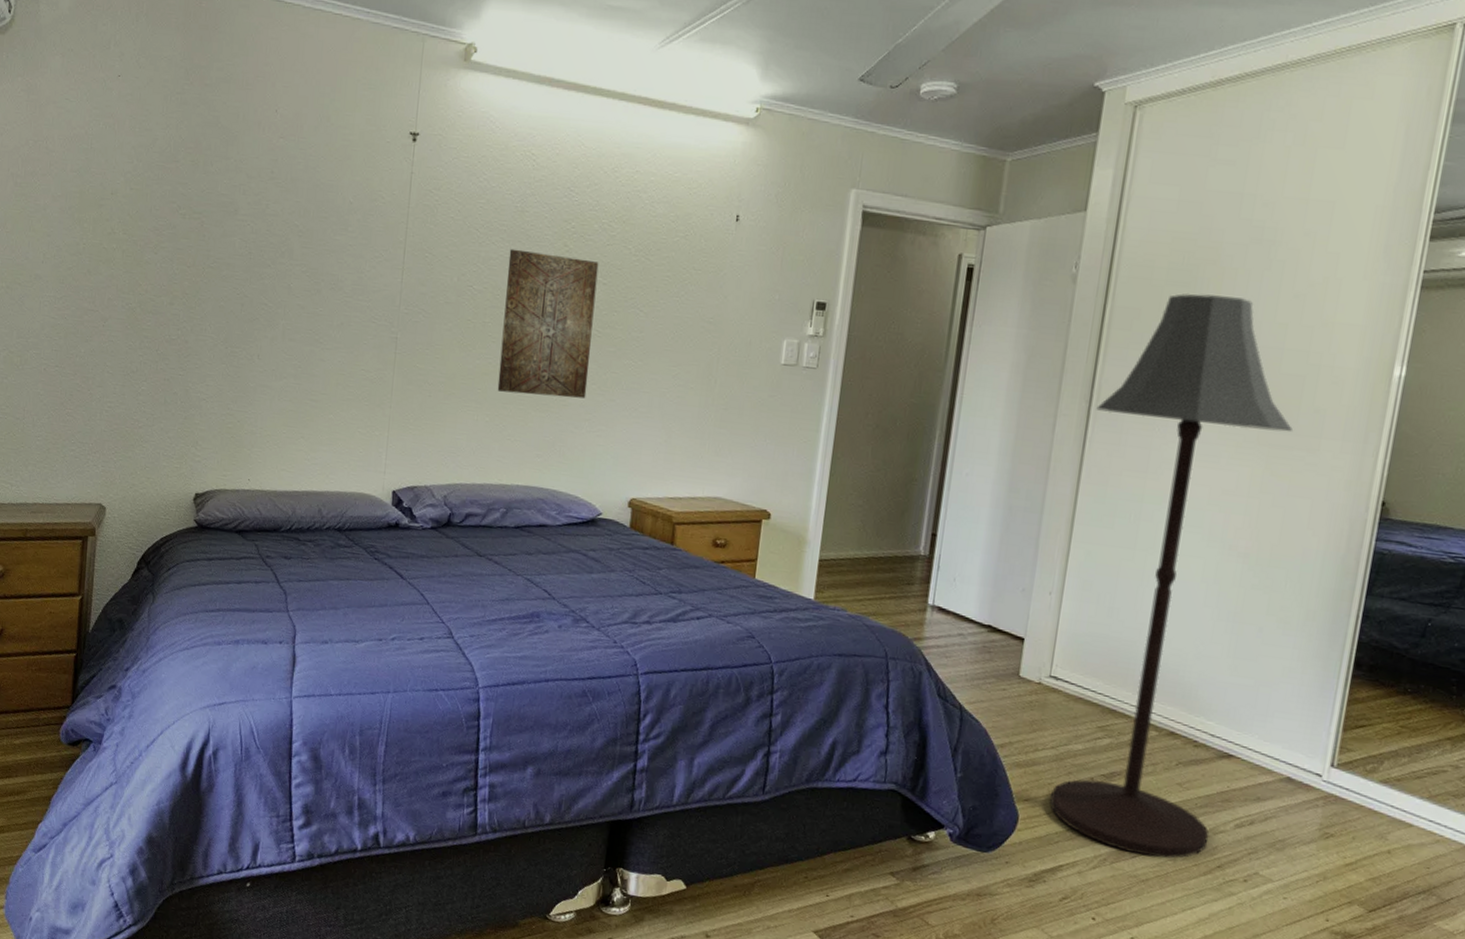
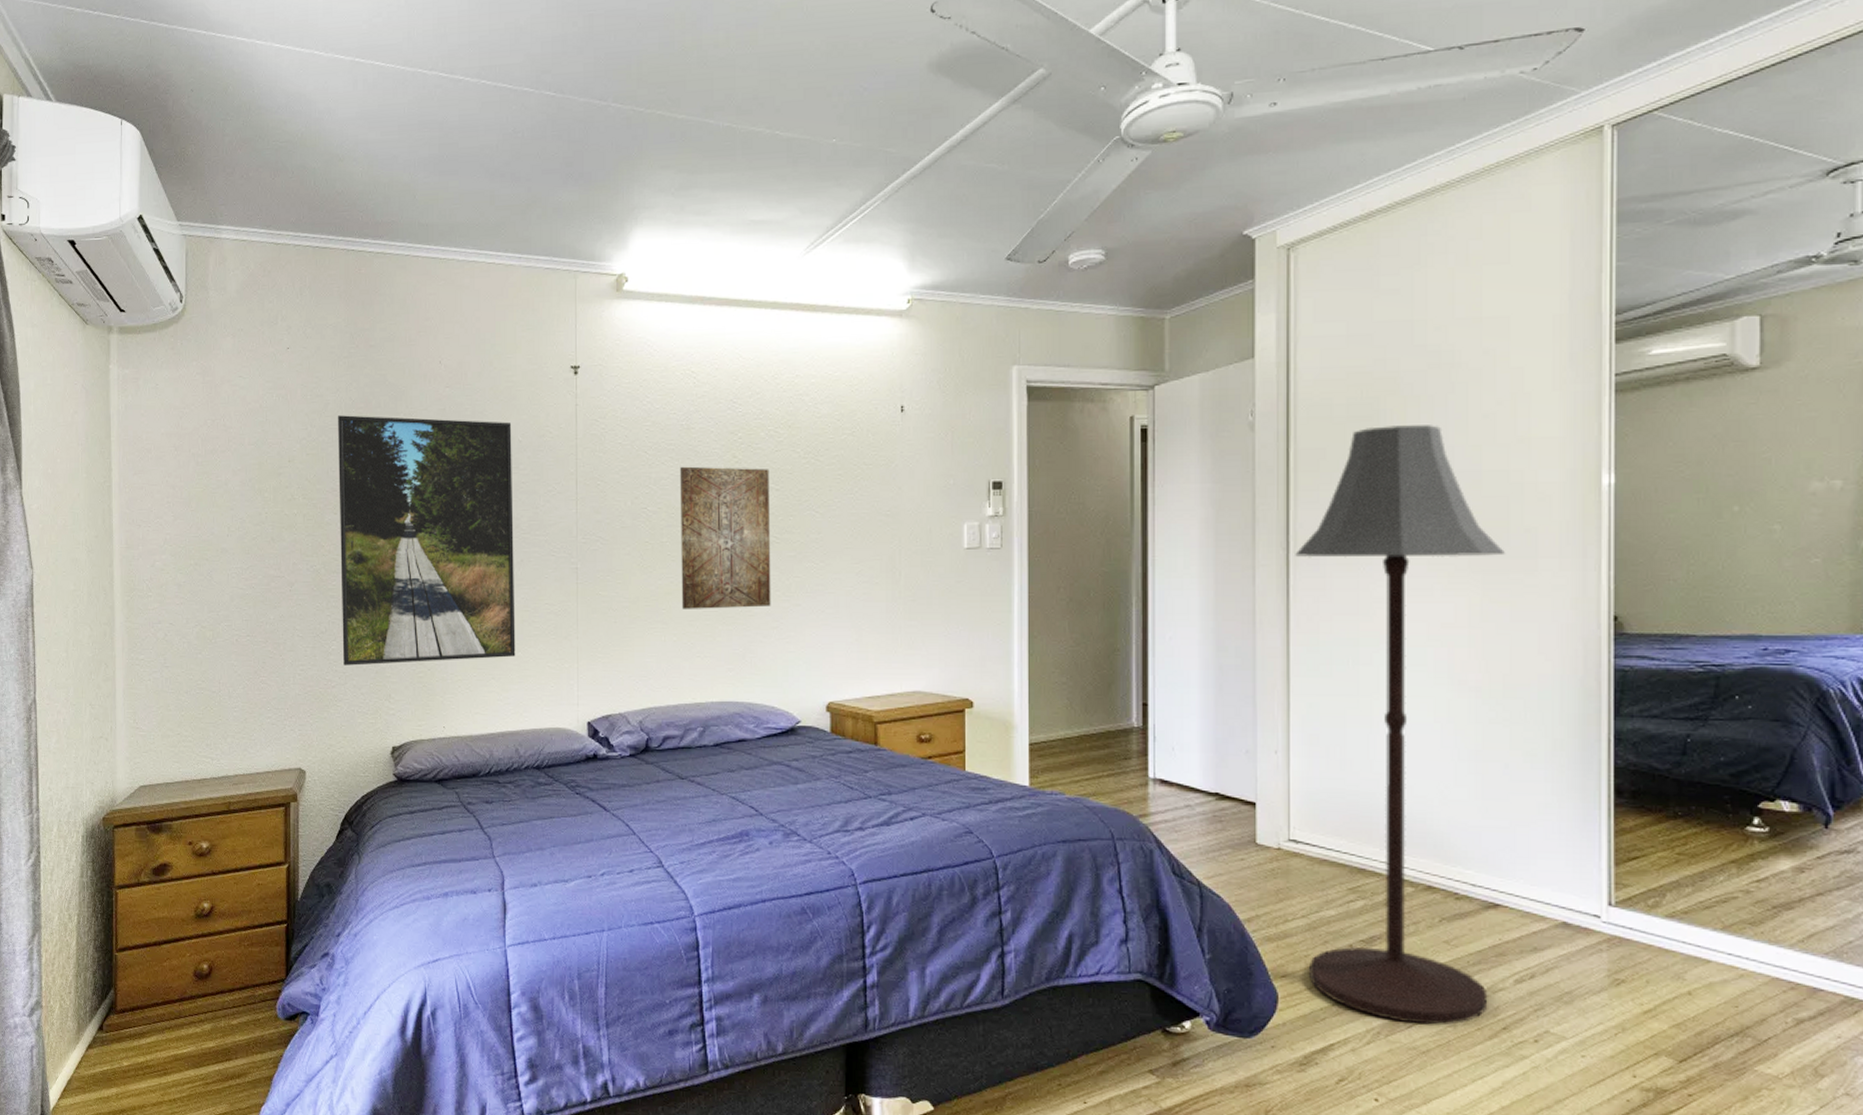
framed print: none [152,153,344,419] -> present [337,415,516,666]

